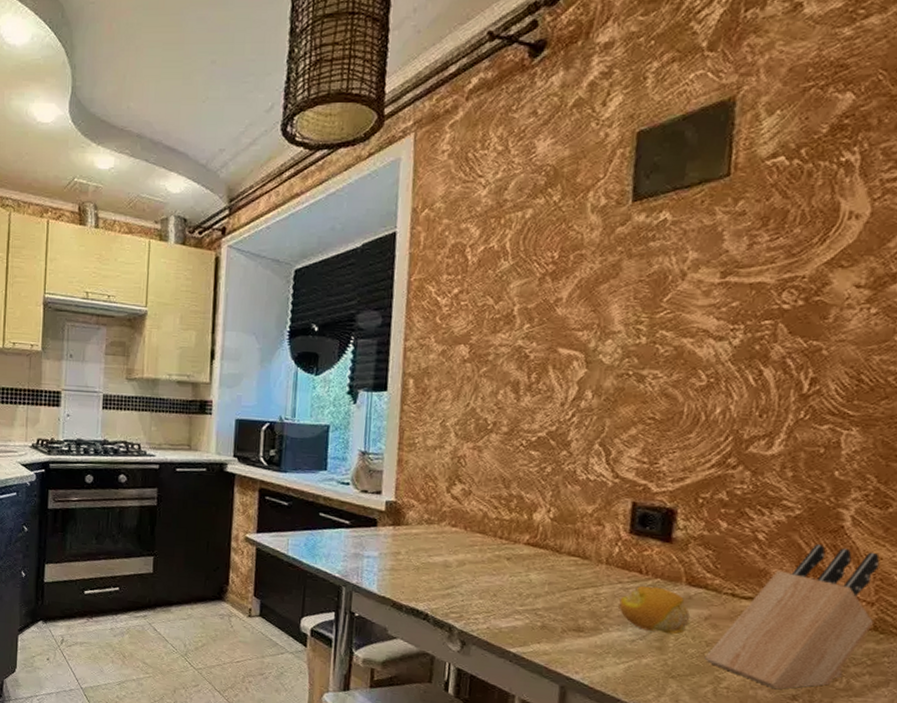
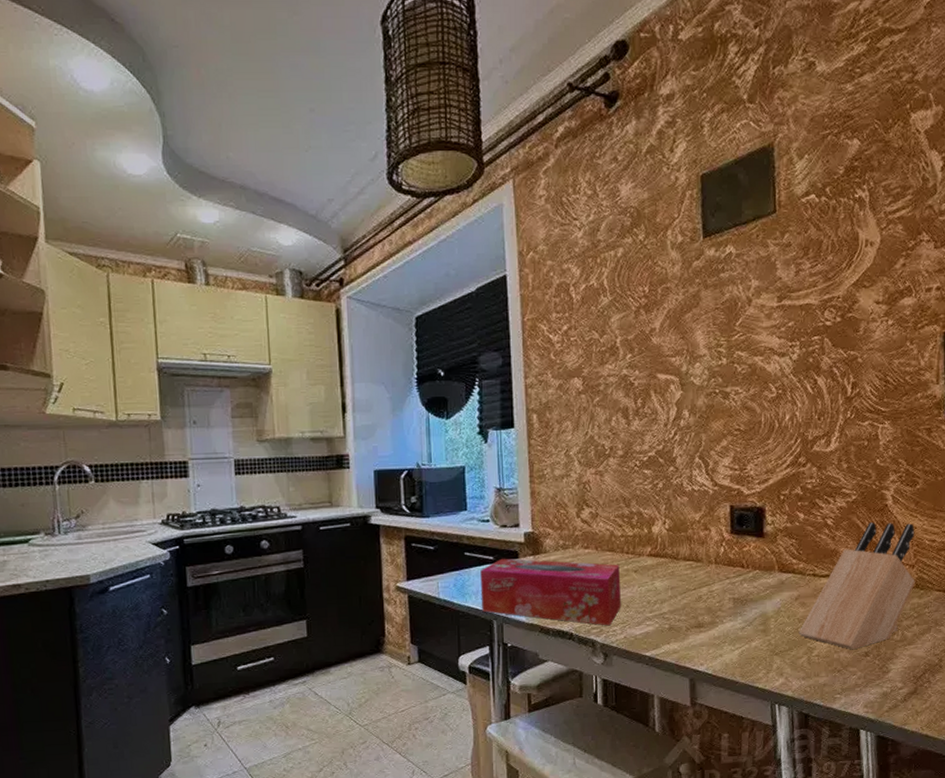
tissue box: none [331,524,490,613] -> present [480,558,622,626]
fruit: present [619,585,691,635] -> none [729,577,785,617]

